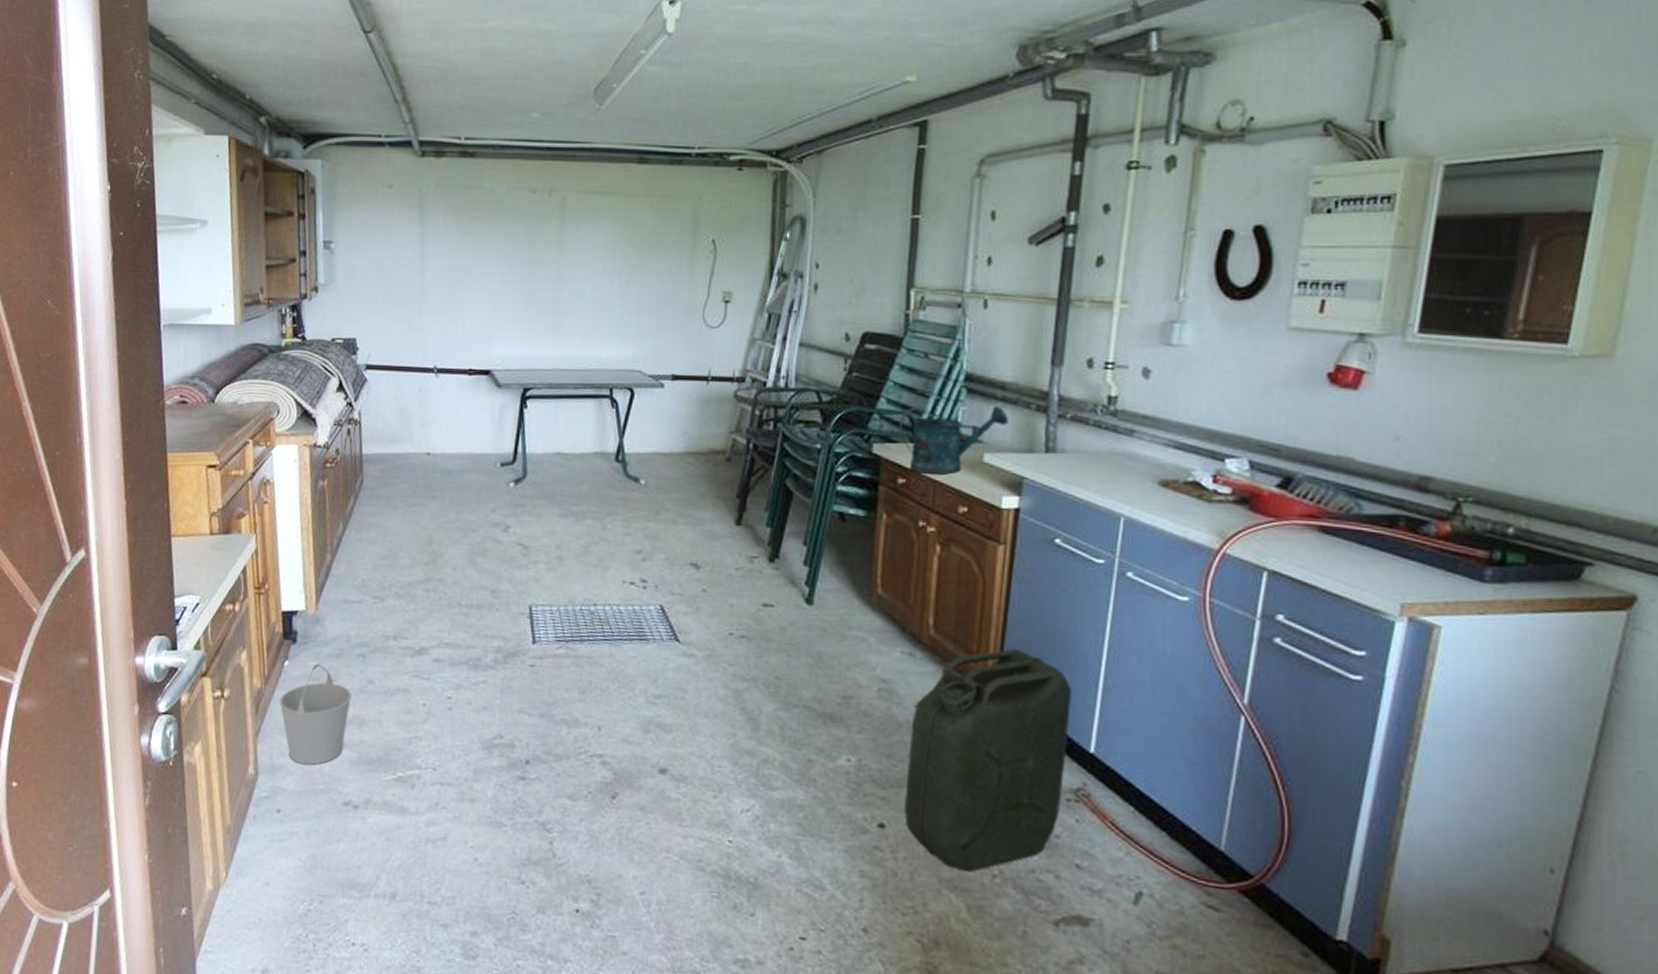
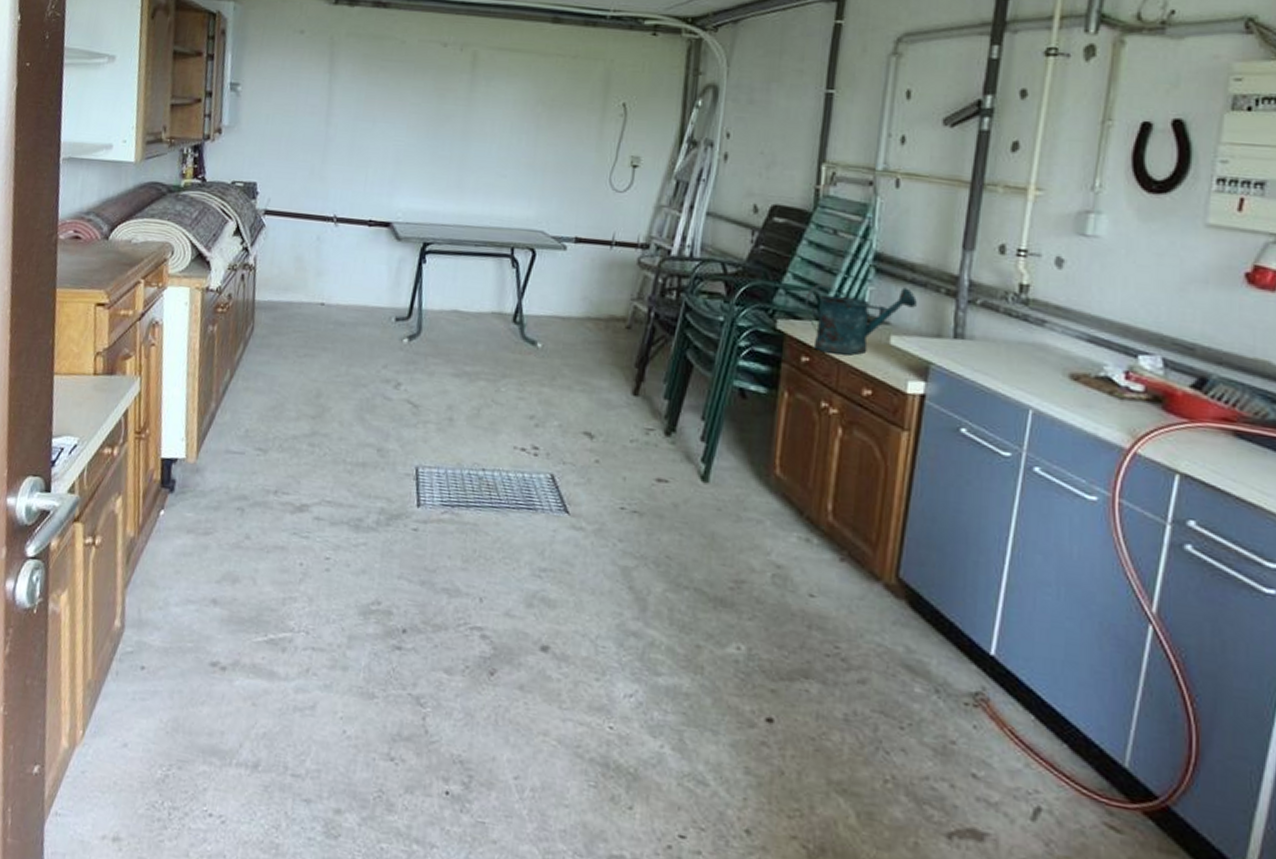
bucket: present [279,663,352,766] -> none [151,514,227,622]
jerry can: present [904,648,1073,873] -> none [794,540,974,776]

